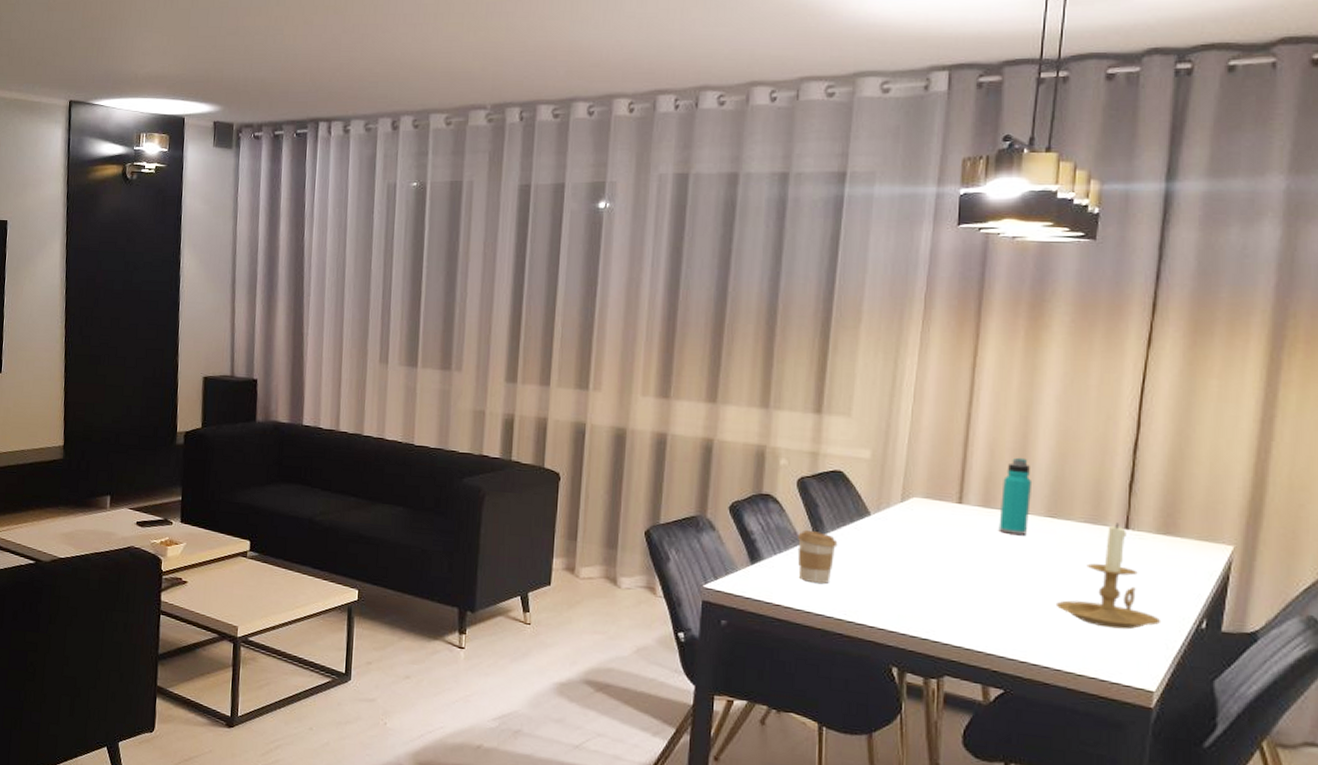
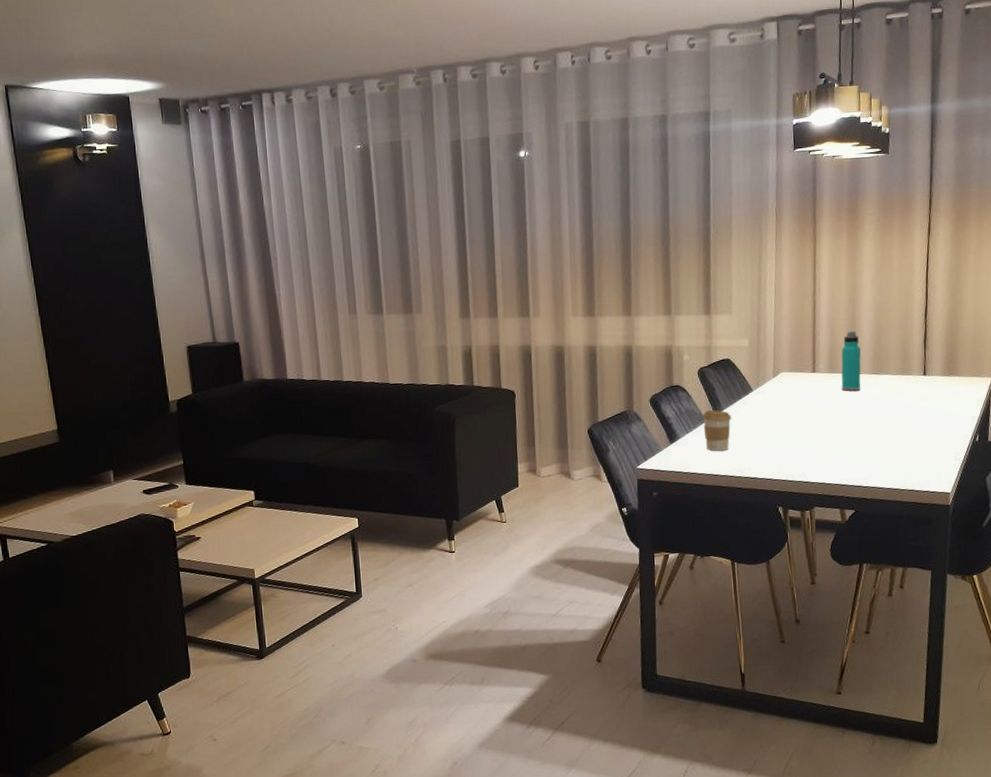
candle holder: present [1055,522,1162,630] -> none [883,371,951,451]

